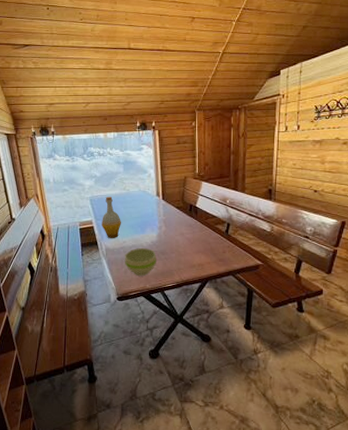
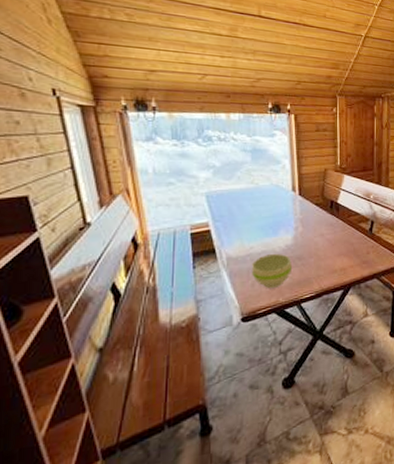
bottle: present [102,196,122,238] -> none [222,191,249,244]

